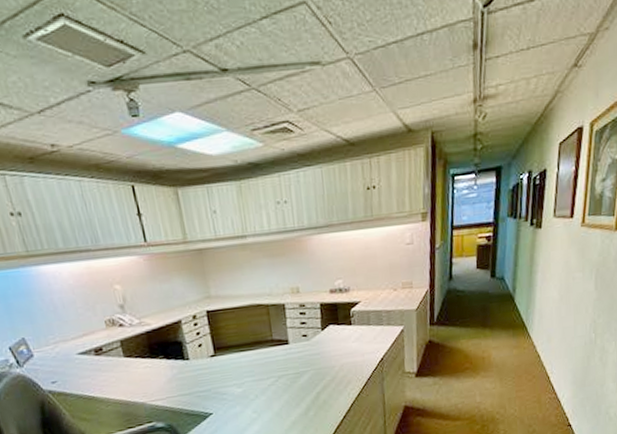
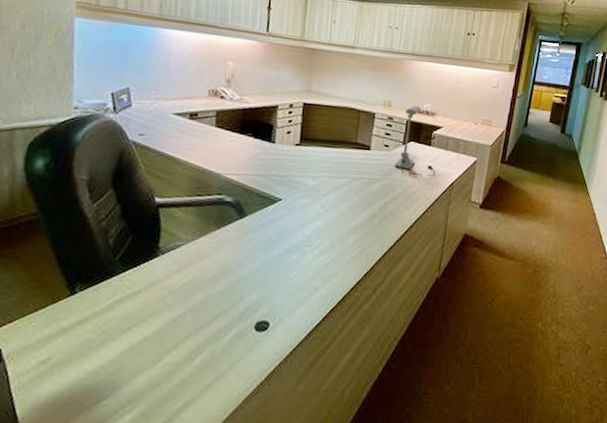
desk lamp: none [316,285,362,361] -> present [394,105,435,176]

